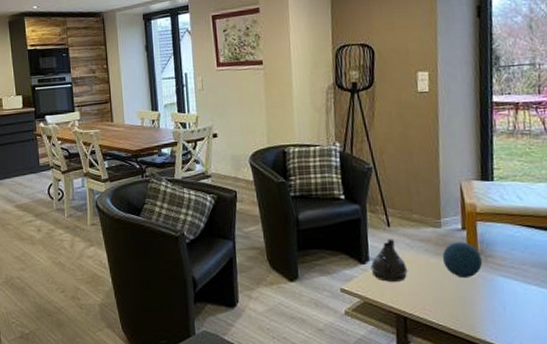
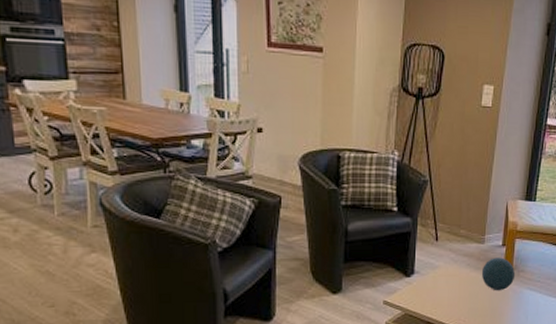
teapot: present [370,239,408,282] -> none [415,253,449,294]

